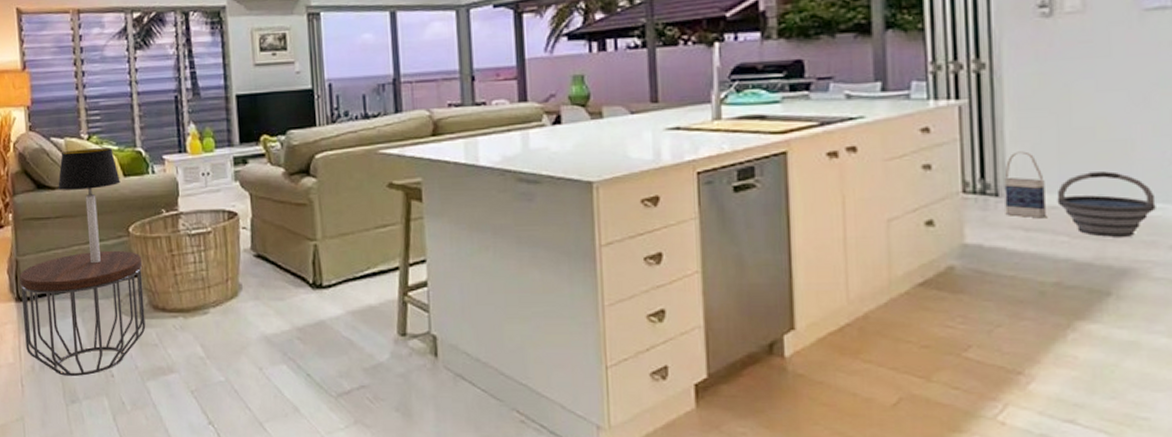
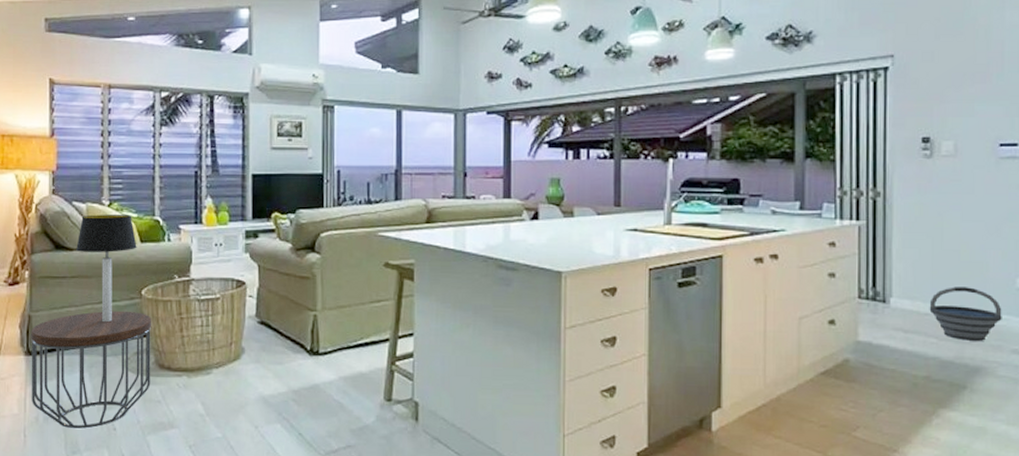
bag: present [1004,151,1046,219] -> none [890,266,921,323]

